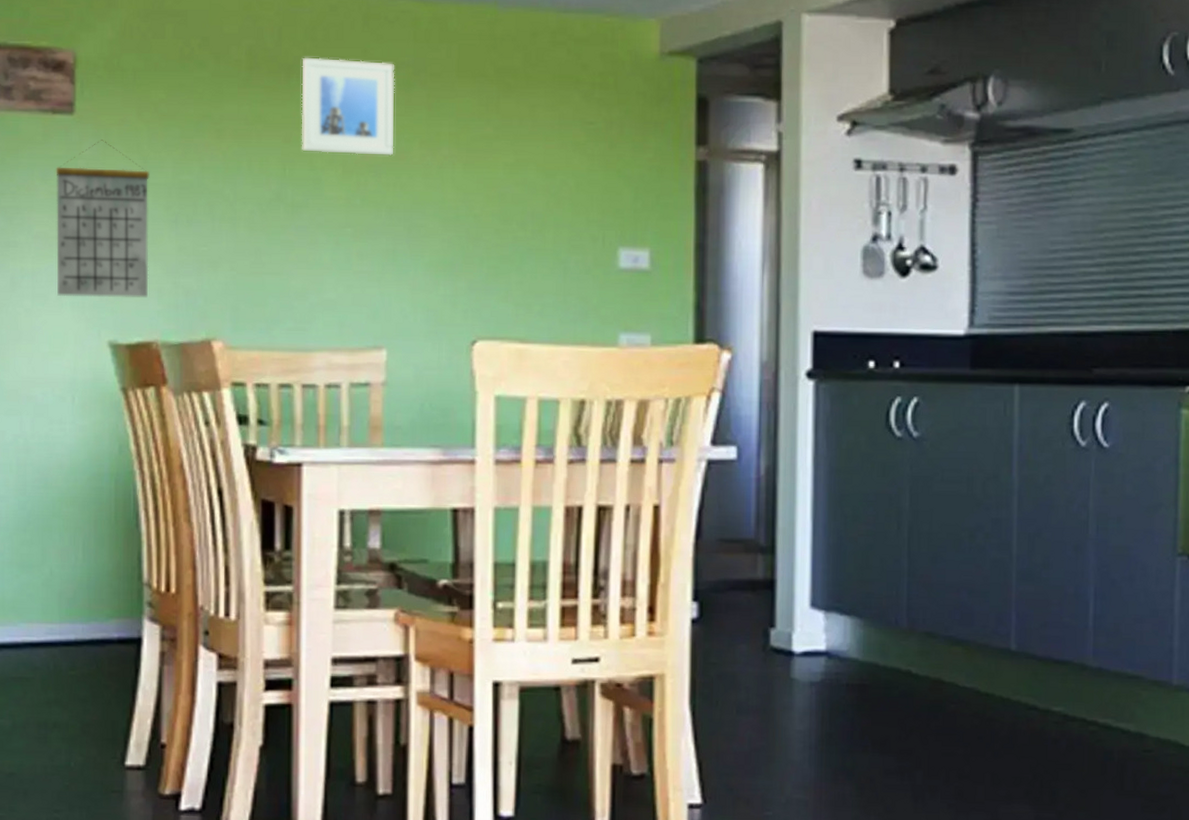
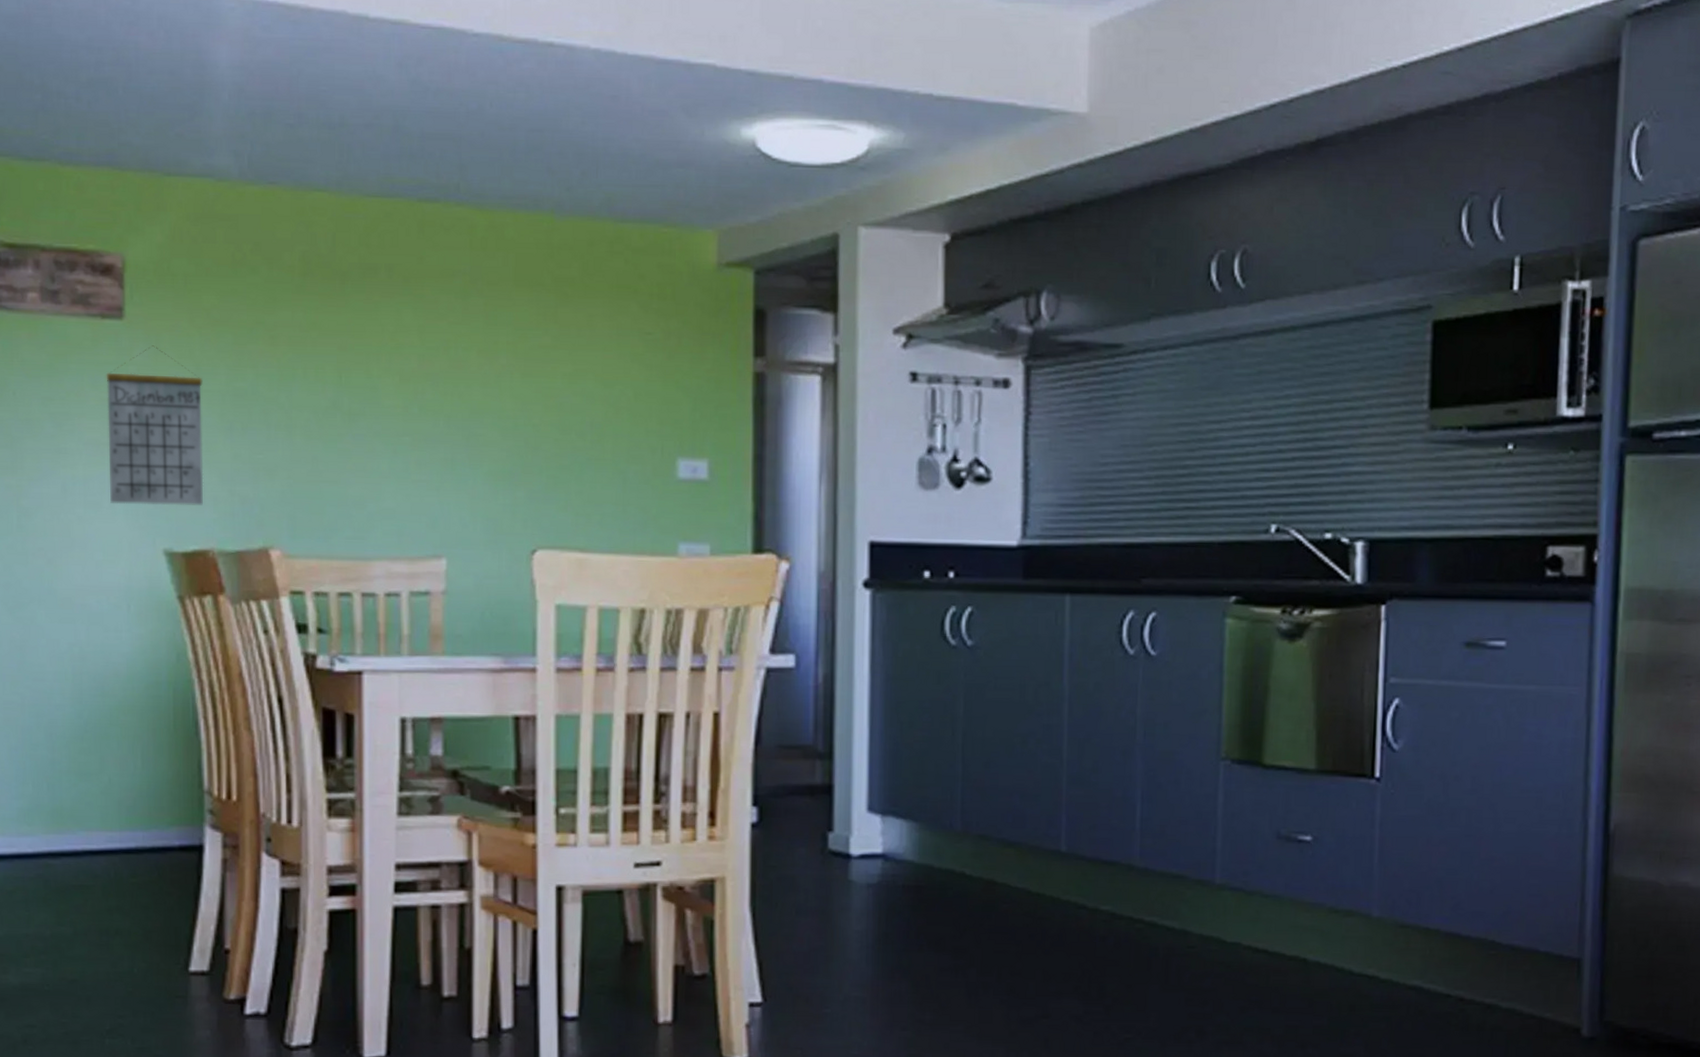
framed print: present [301,57,395,156] -> none [356,264,452,364]

